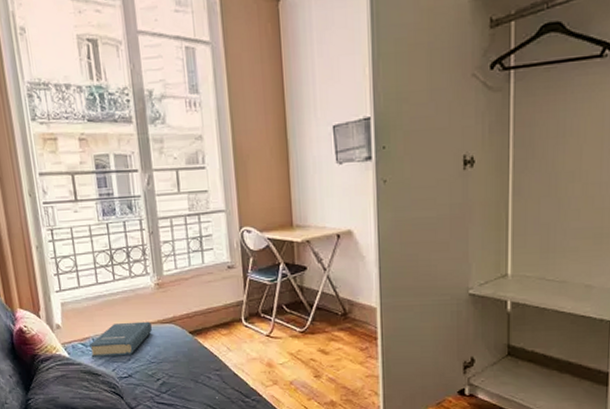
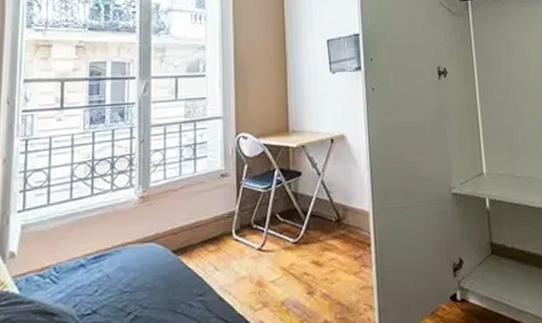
hardback book: present [89,321,152,358] -> none [48,241,129,293]

